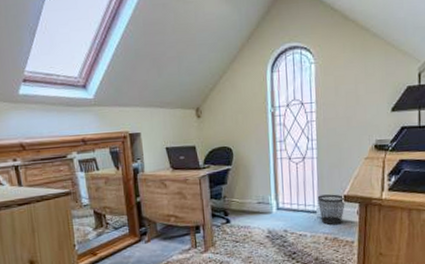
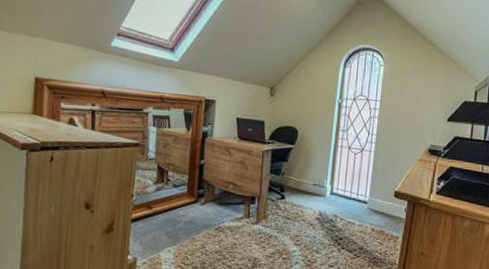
wastebasket: present [317,194,346,225] -> none [369,187,396,219]

